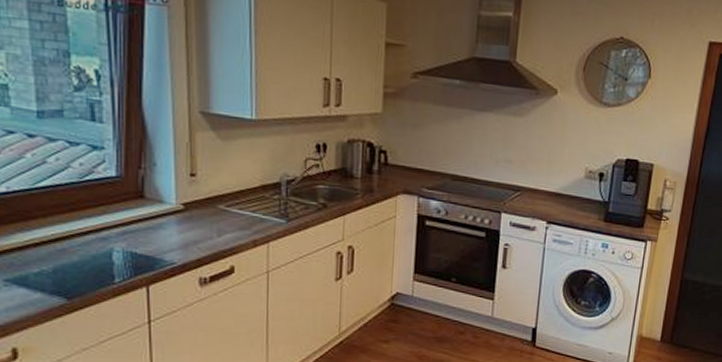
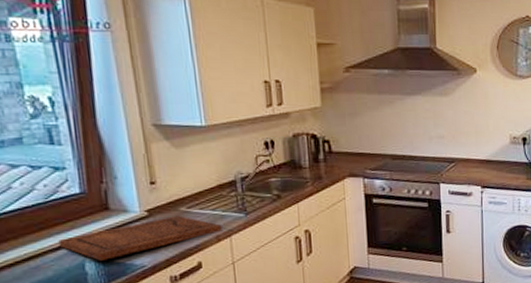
cutting board: none [88,213,260,252] -> present [58,215,222,261]

